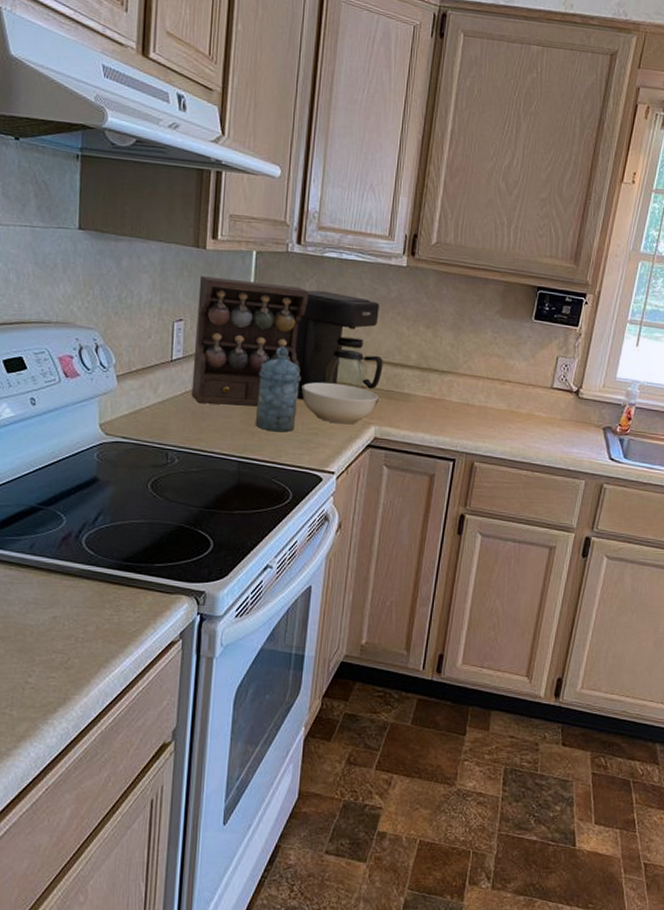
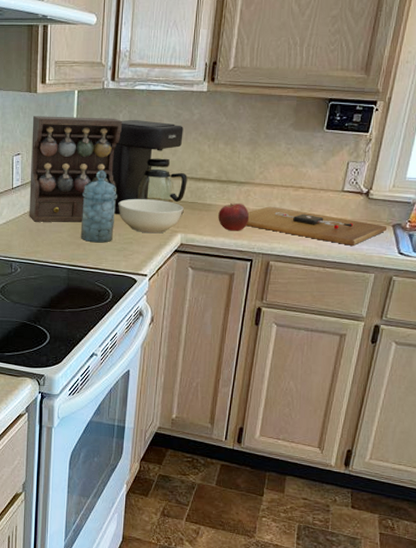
fruit: none [417,394,453,427] -> present [218,203,250,231]
cutting board: none [448,400,598,448] -> present [246,206,388,246]

